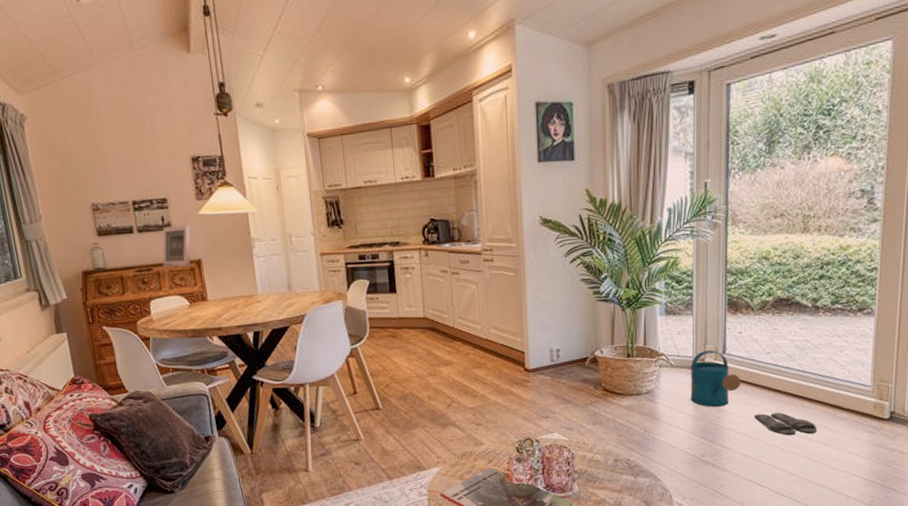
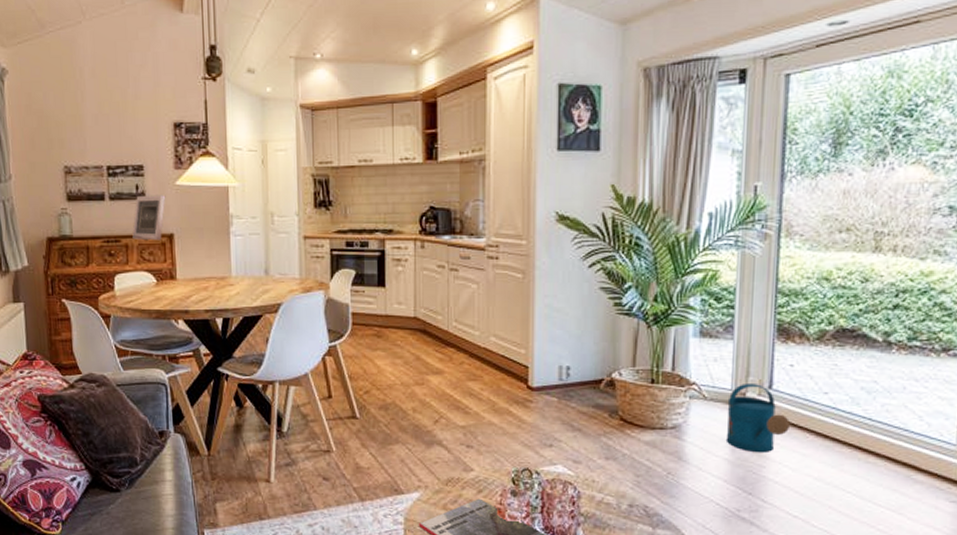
slippers: present [754,413,817,435] -> none [805,466,886,496]

